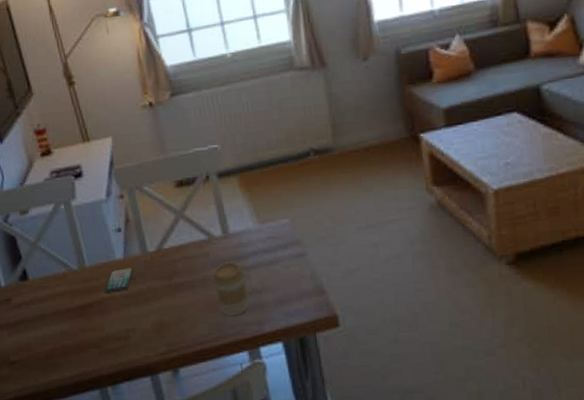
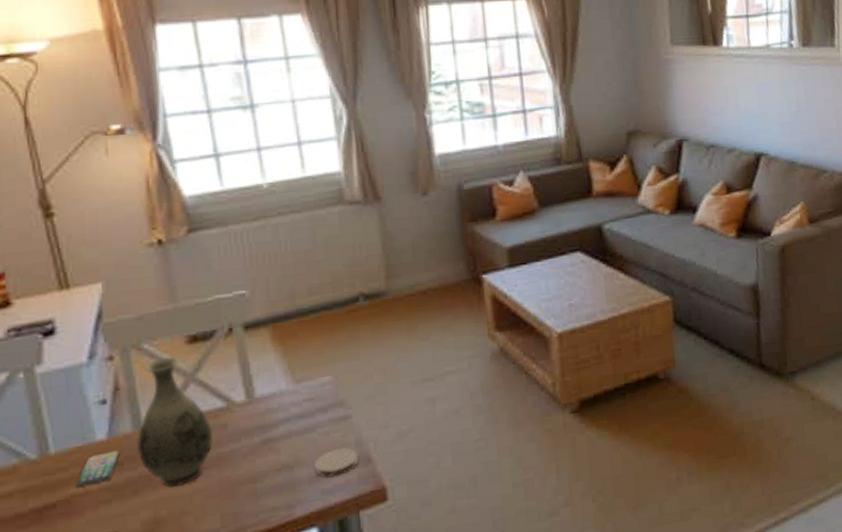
vase: none [145,197,199,300] -> present [138,356,213,488]
coffee cup: present [212,261,248,316] -> none [229,431,275,502]
coaster: none [278,280,314,303] -> present [314,447,359,478]

